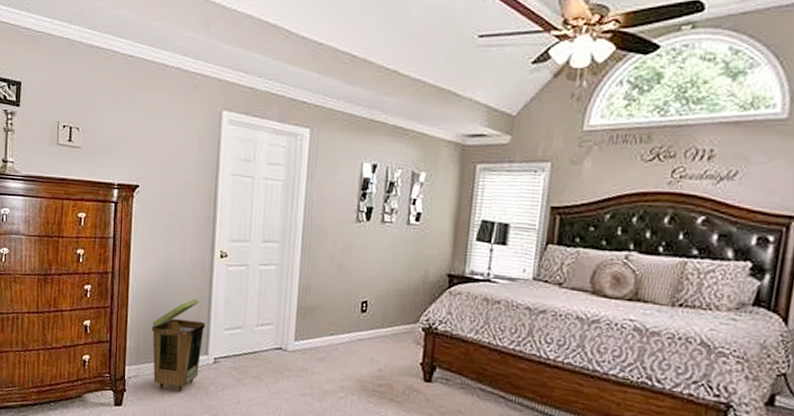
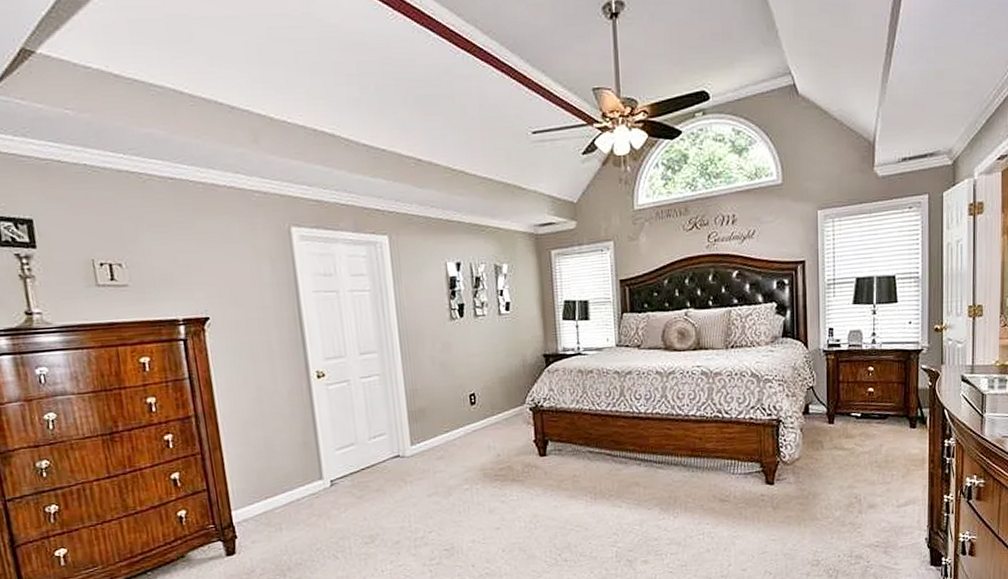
laundry basket: present [152,298,205,392] -> none [254,424,317,526]

